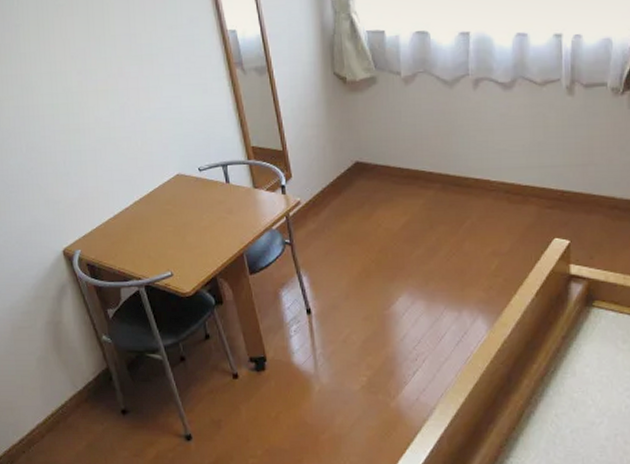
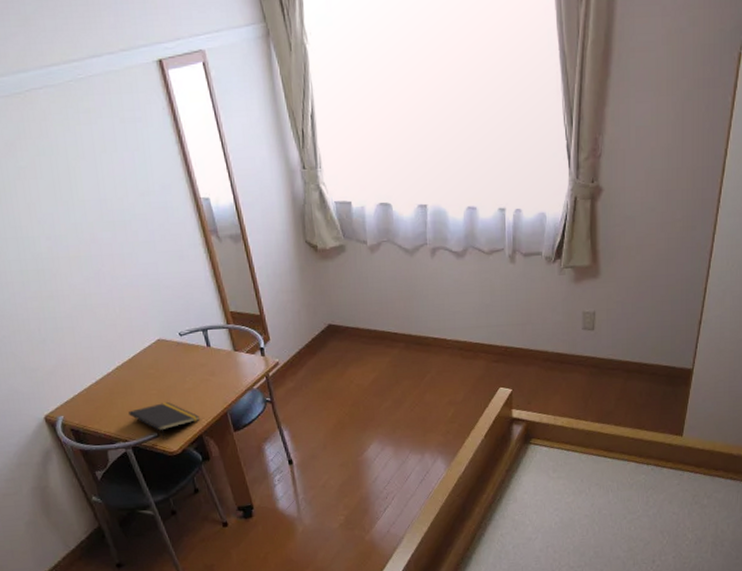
notepad: none [144,240,215,278] -> present [129,402,200,438]

